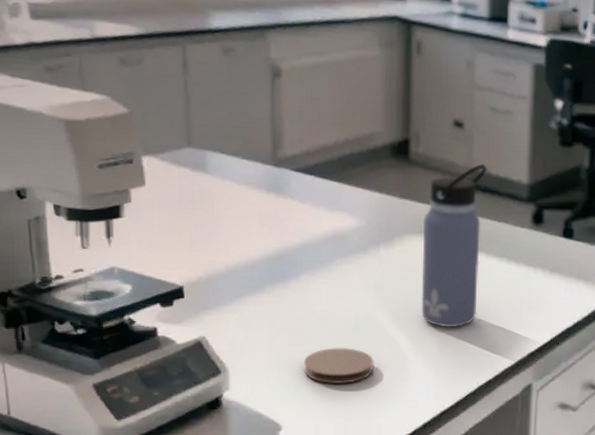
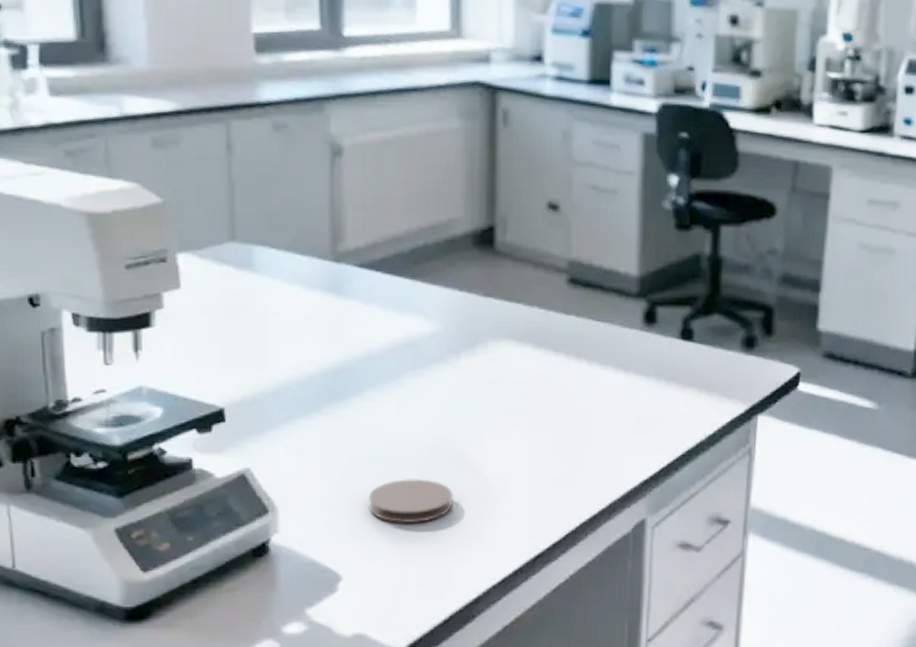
water bottle: present [421,164,487,328] -> none [510,254,588,452]

